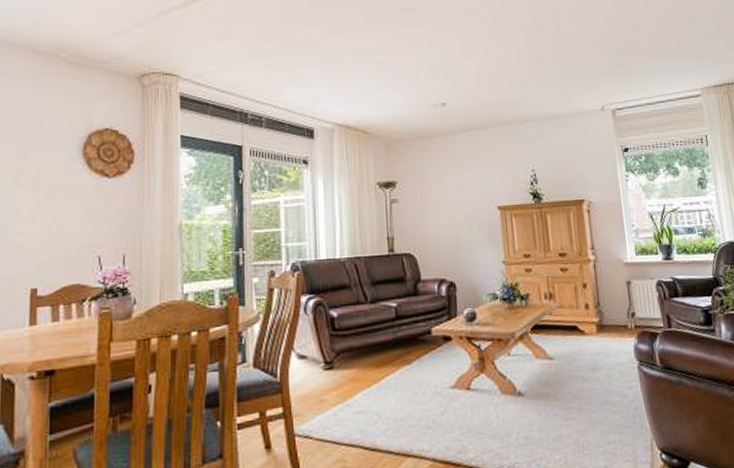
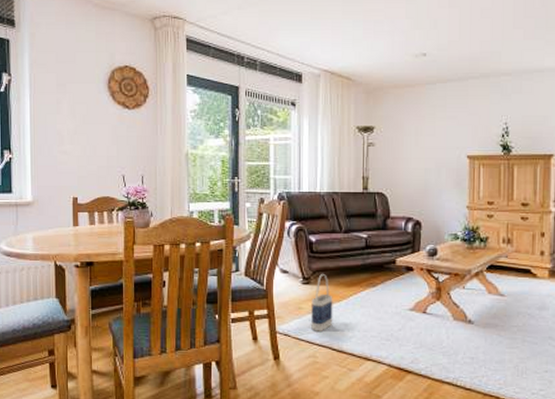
bag: none [336,354,364,428] -> present [311,273,333,331]

